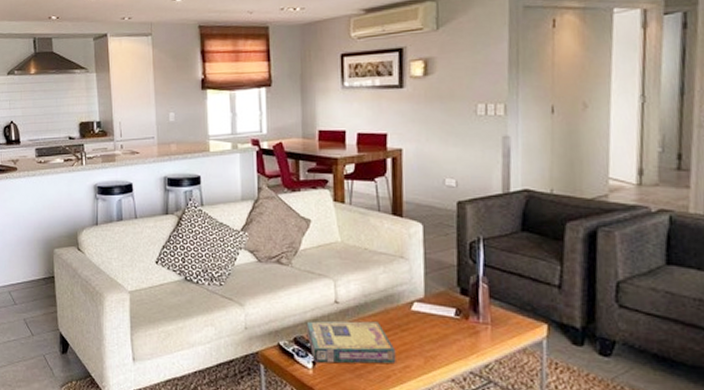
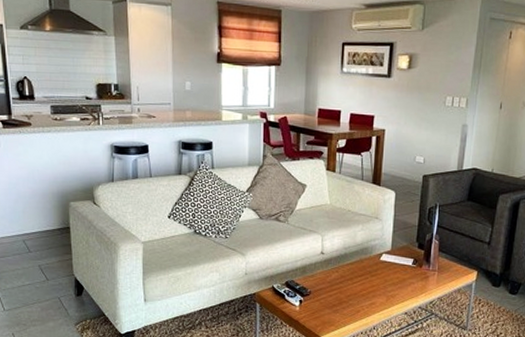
video game box: present [306,321,396,364] -> none [296,268,366,302]

